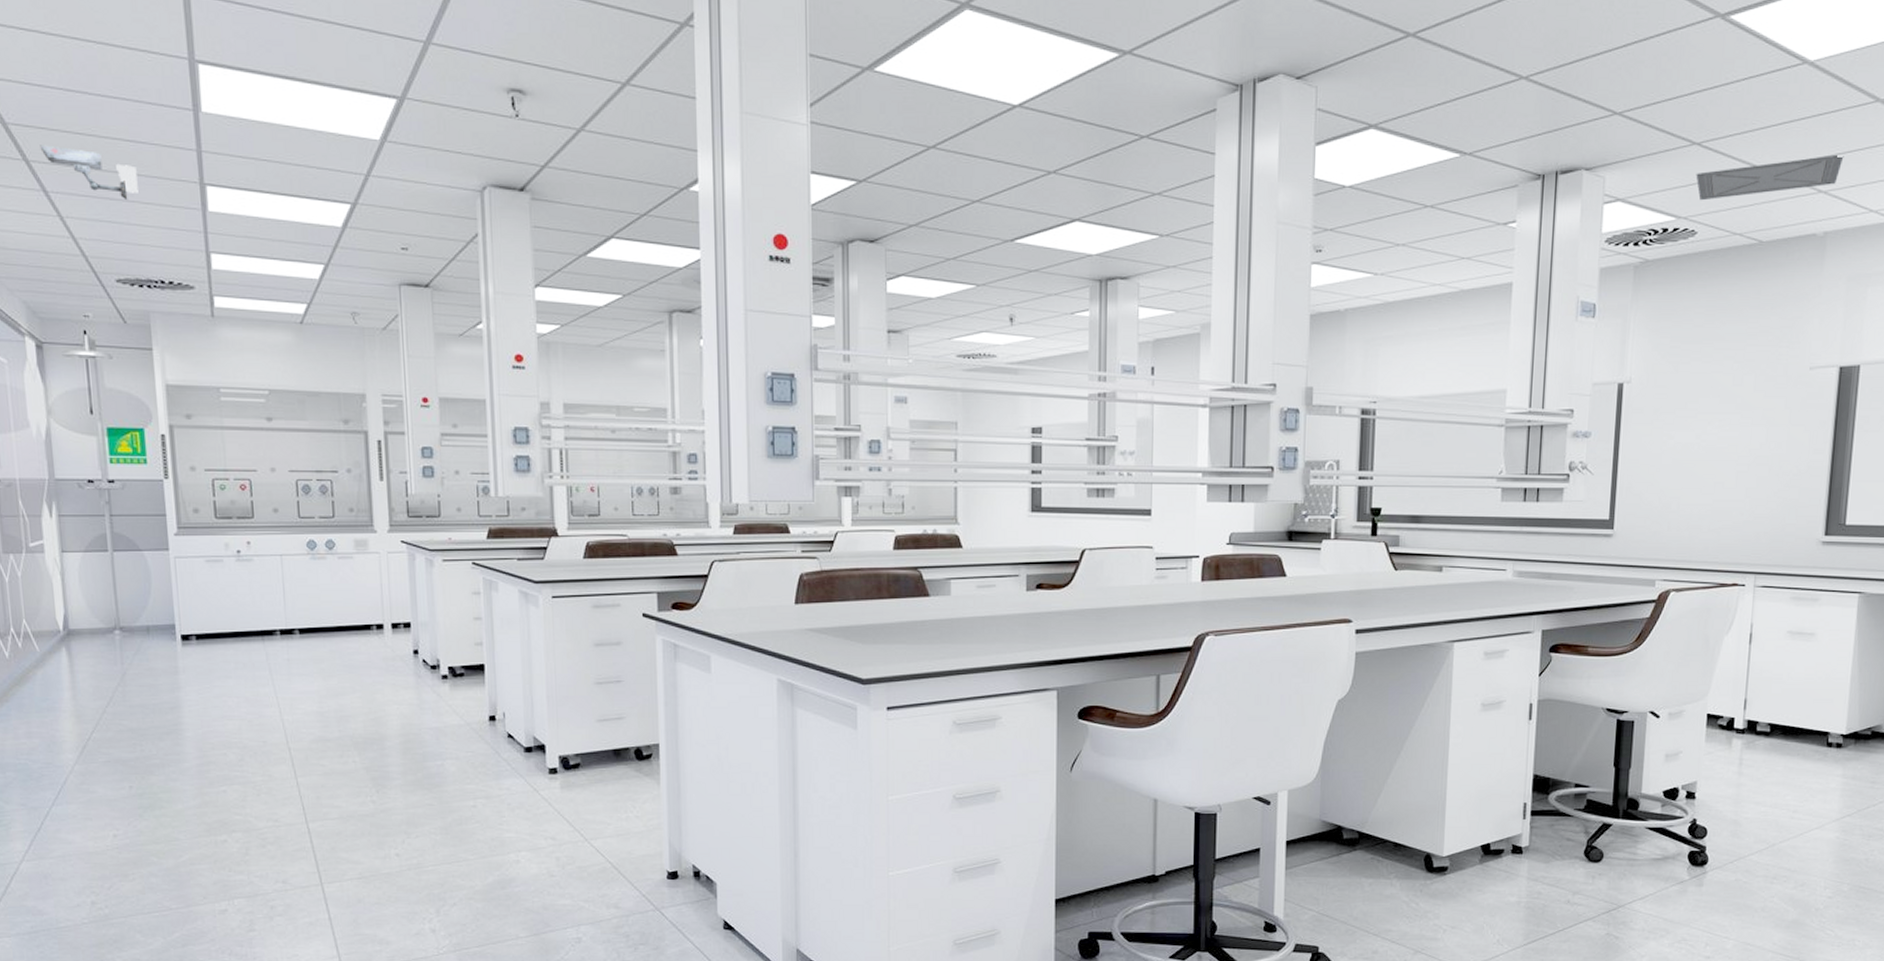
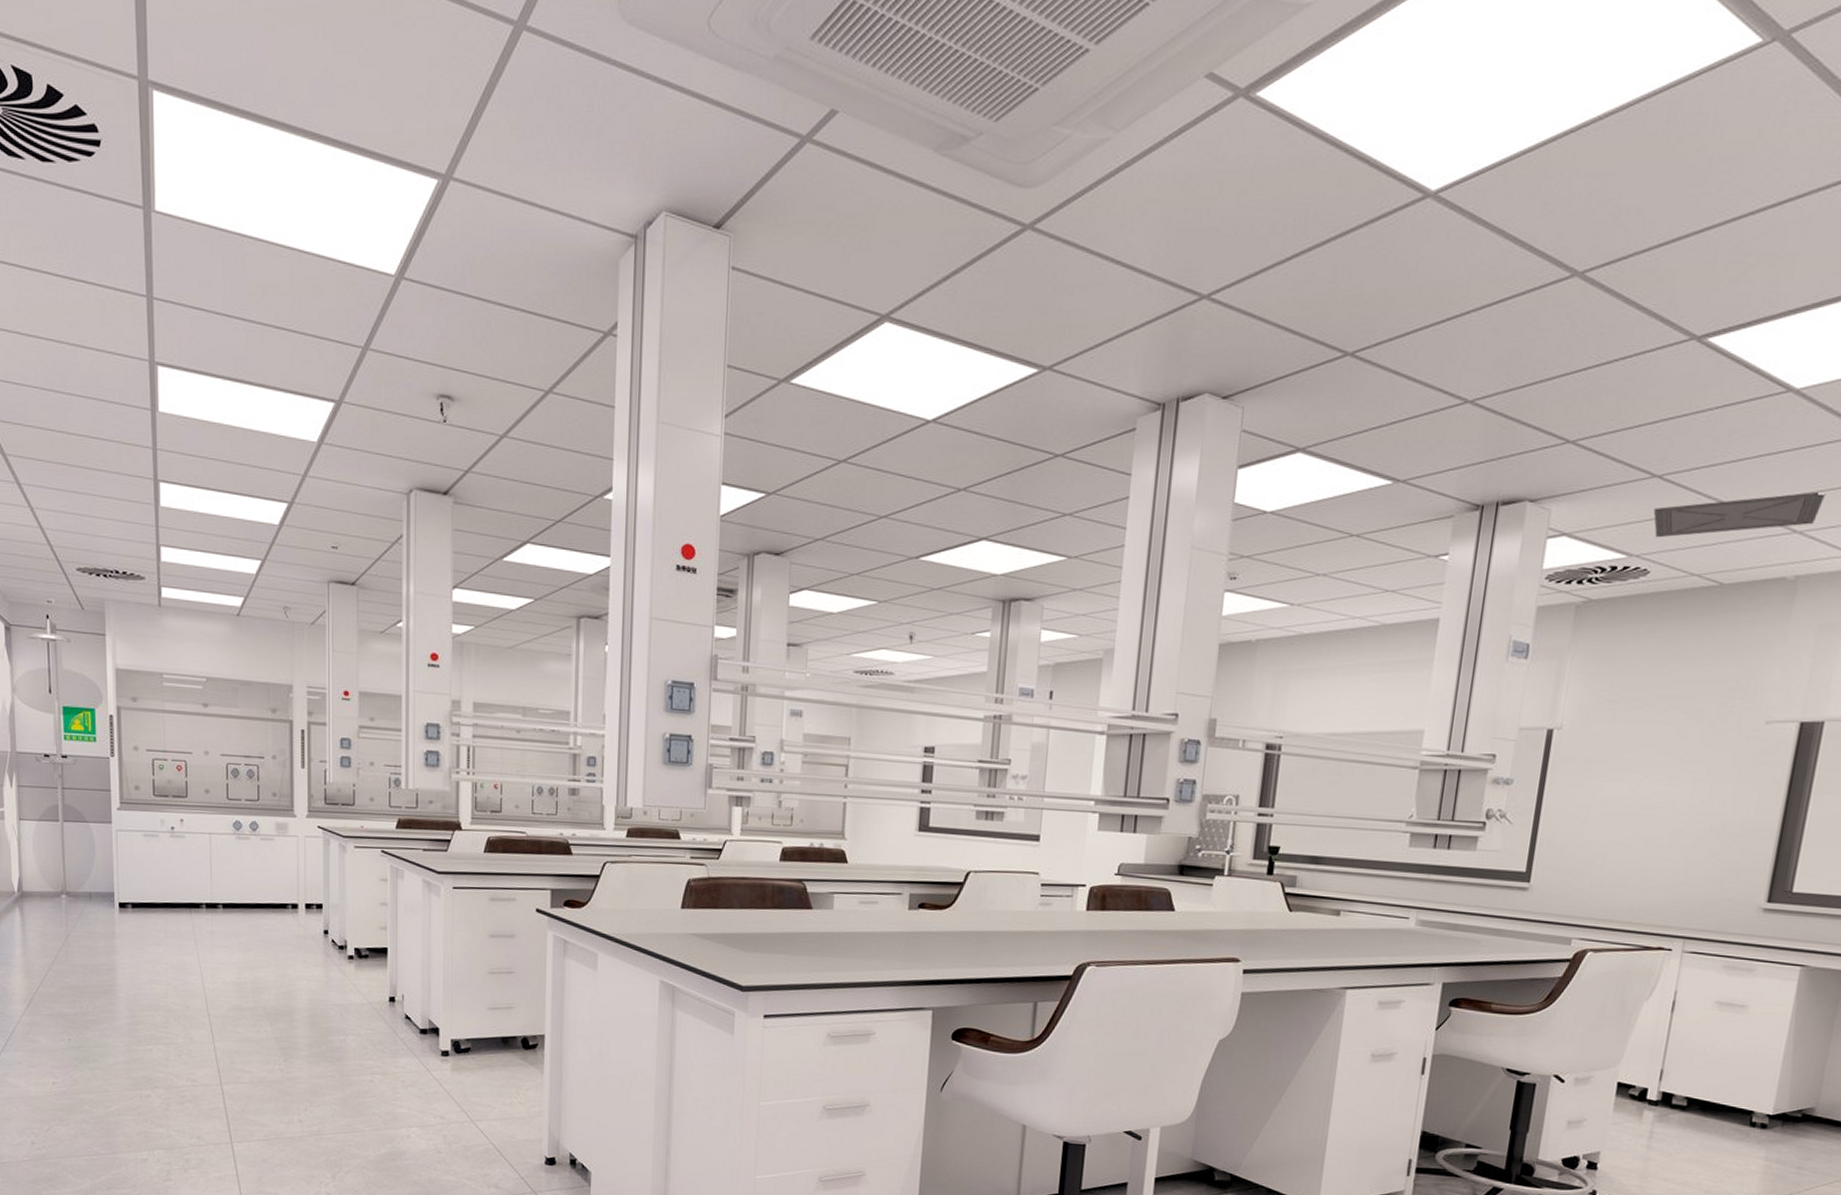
security camera: present [40,145,138,201] -> none [16,440,100,494]

